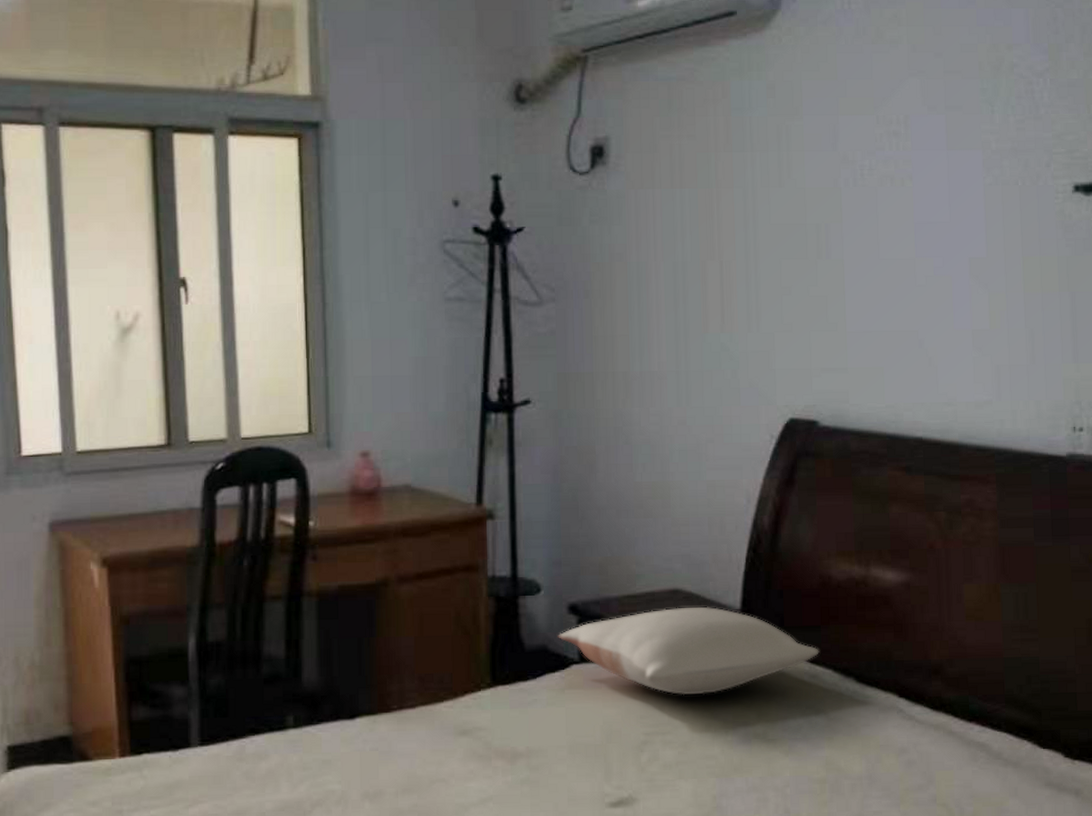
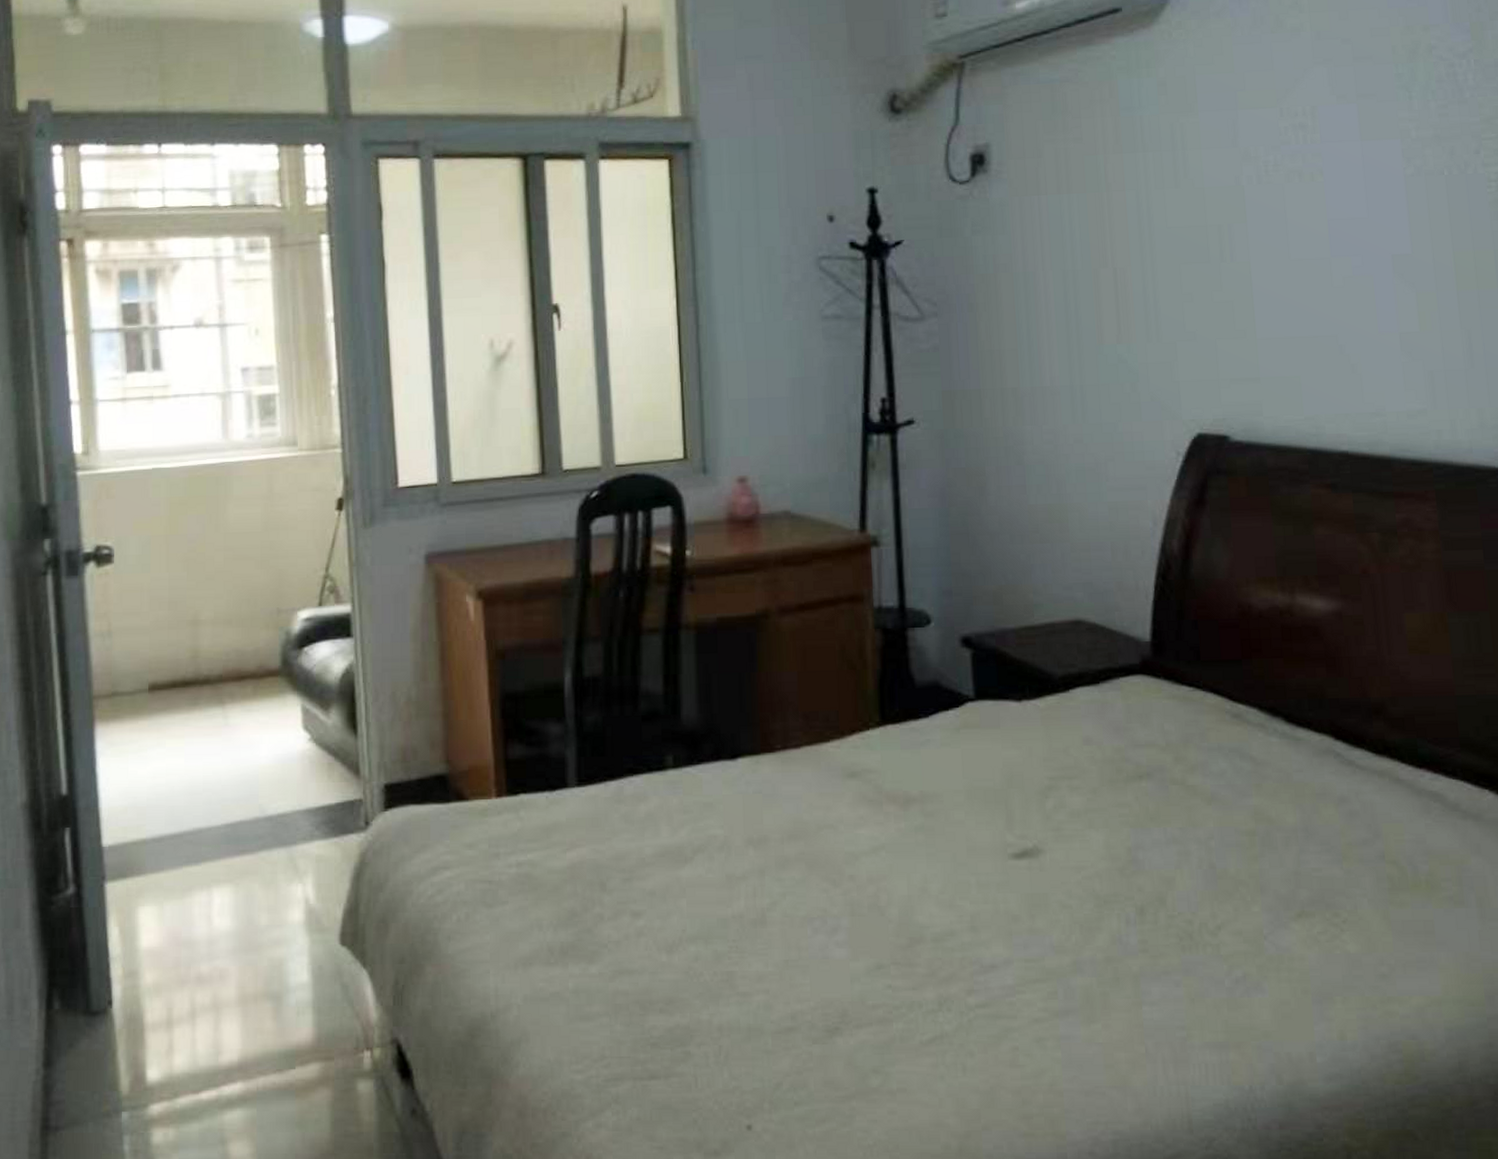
pillow: present [558,606,819,696] -> none [950,638,1242,737]

